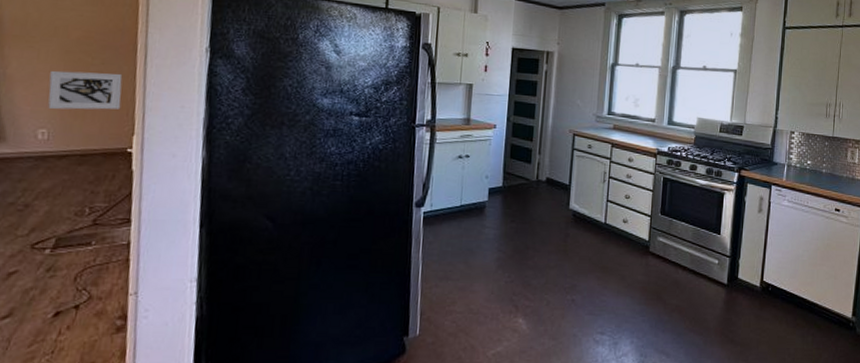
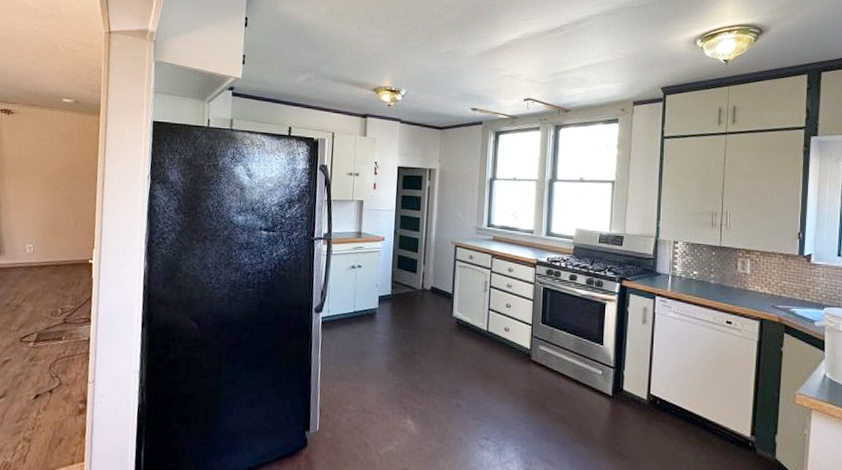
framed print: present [48,70,123,110] -> none [34,197,87,229]

